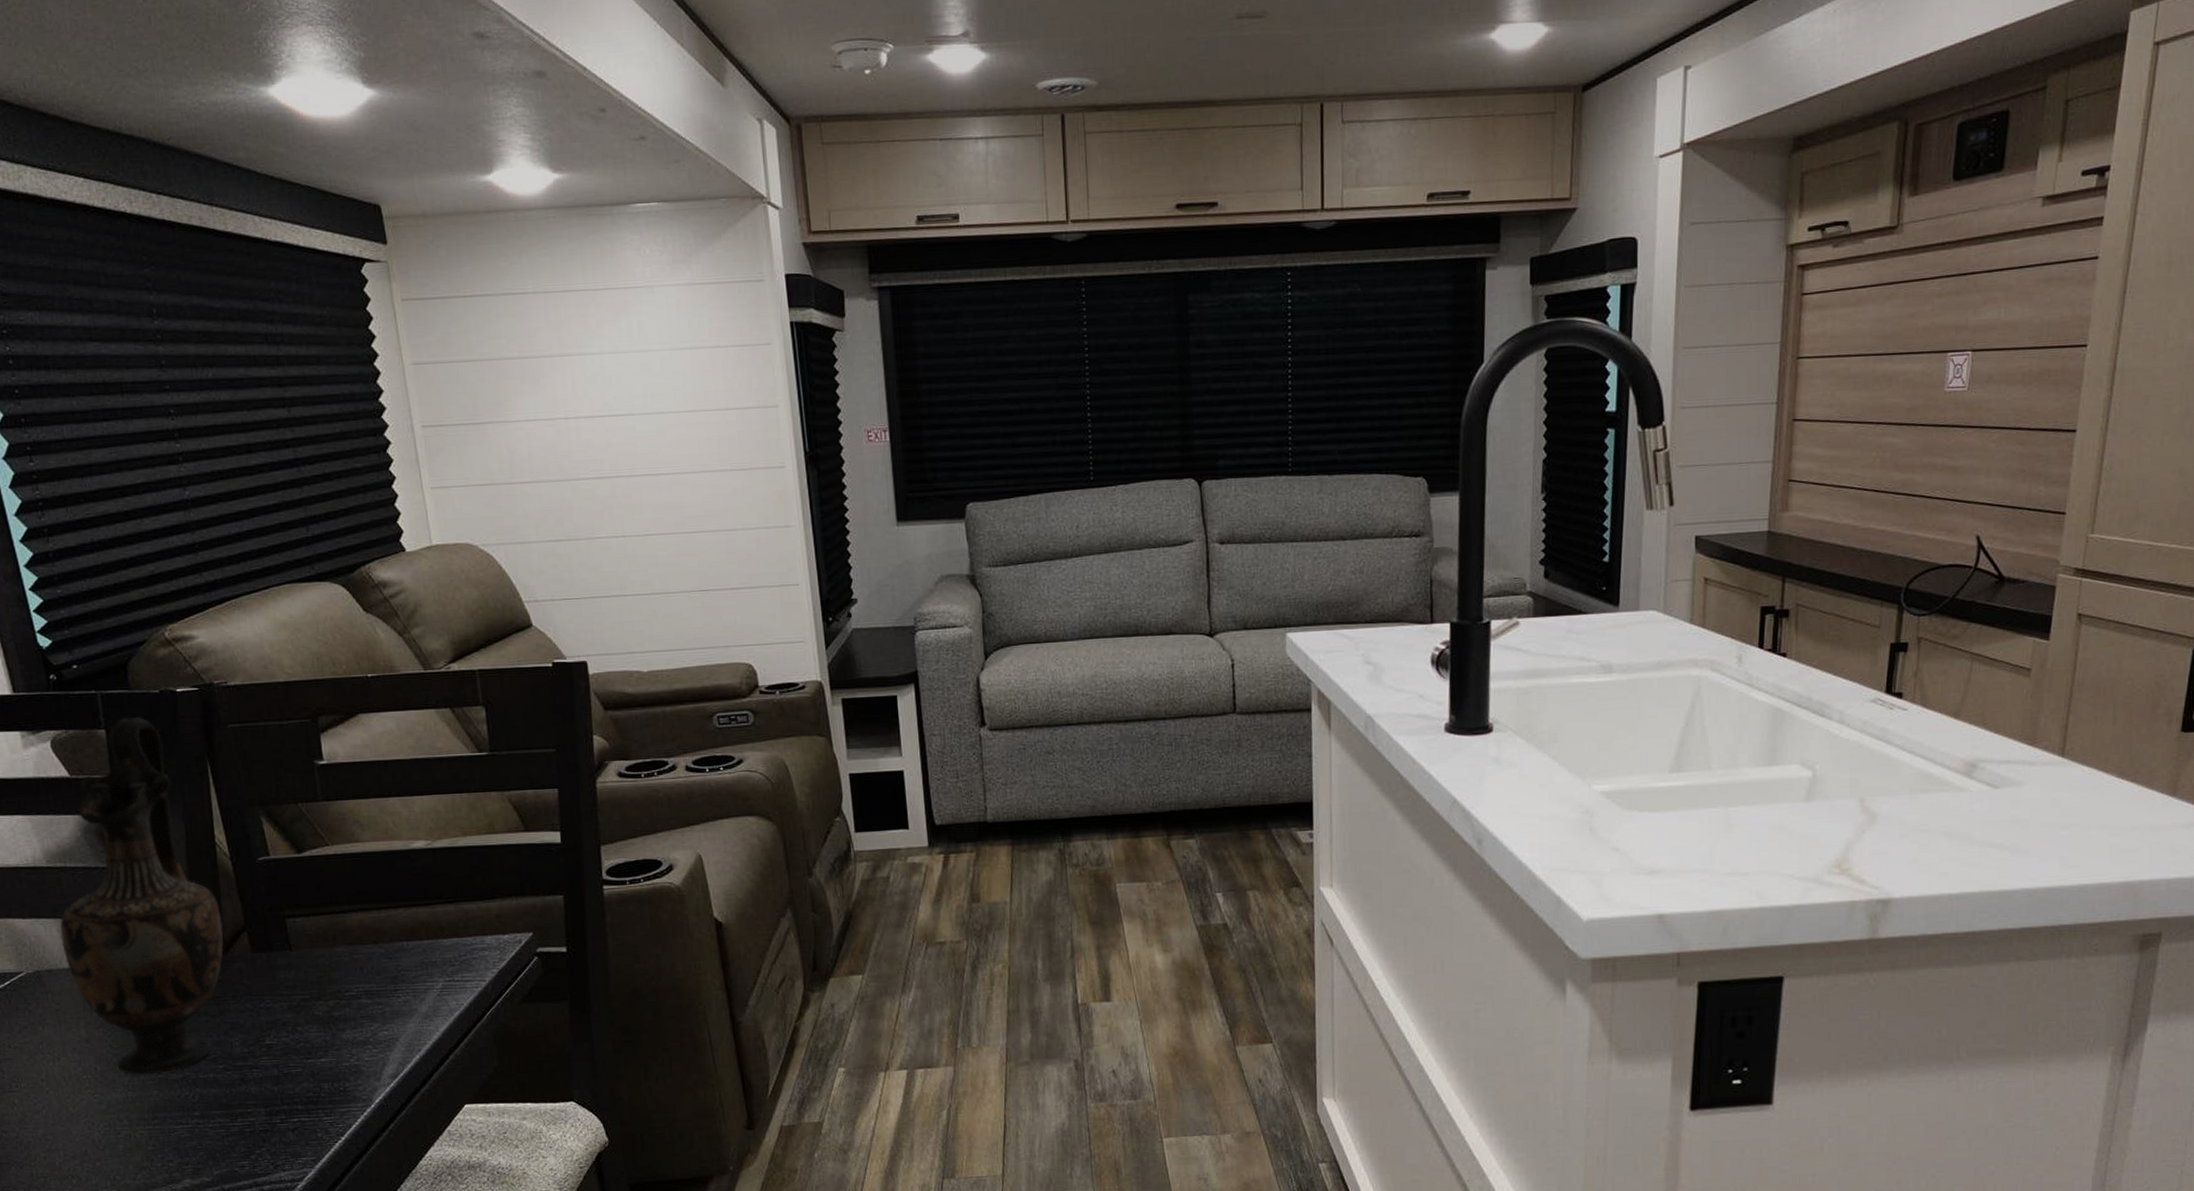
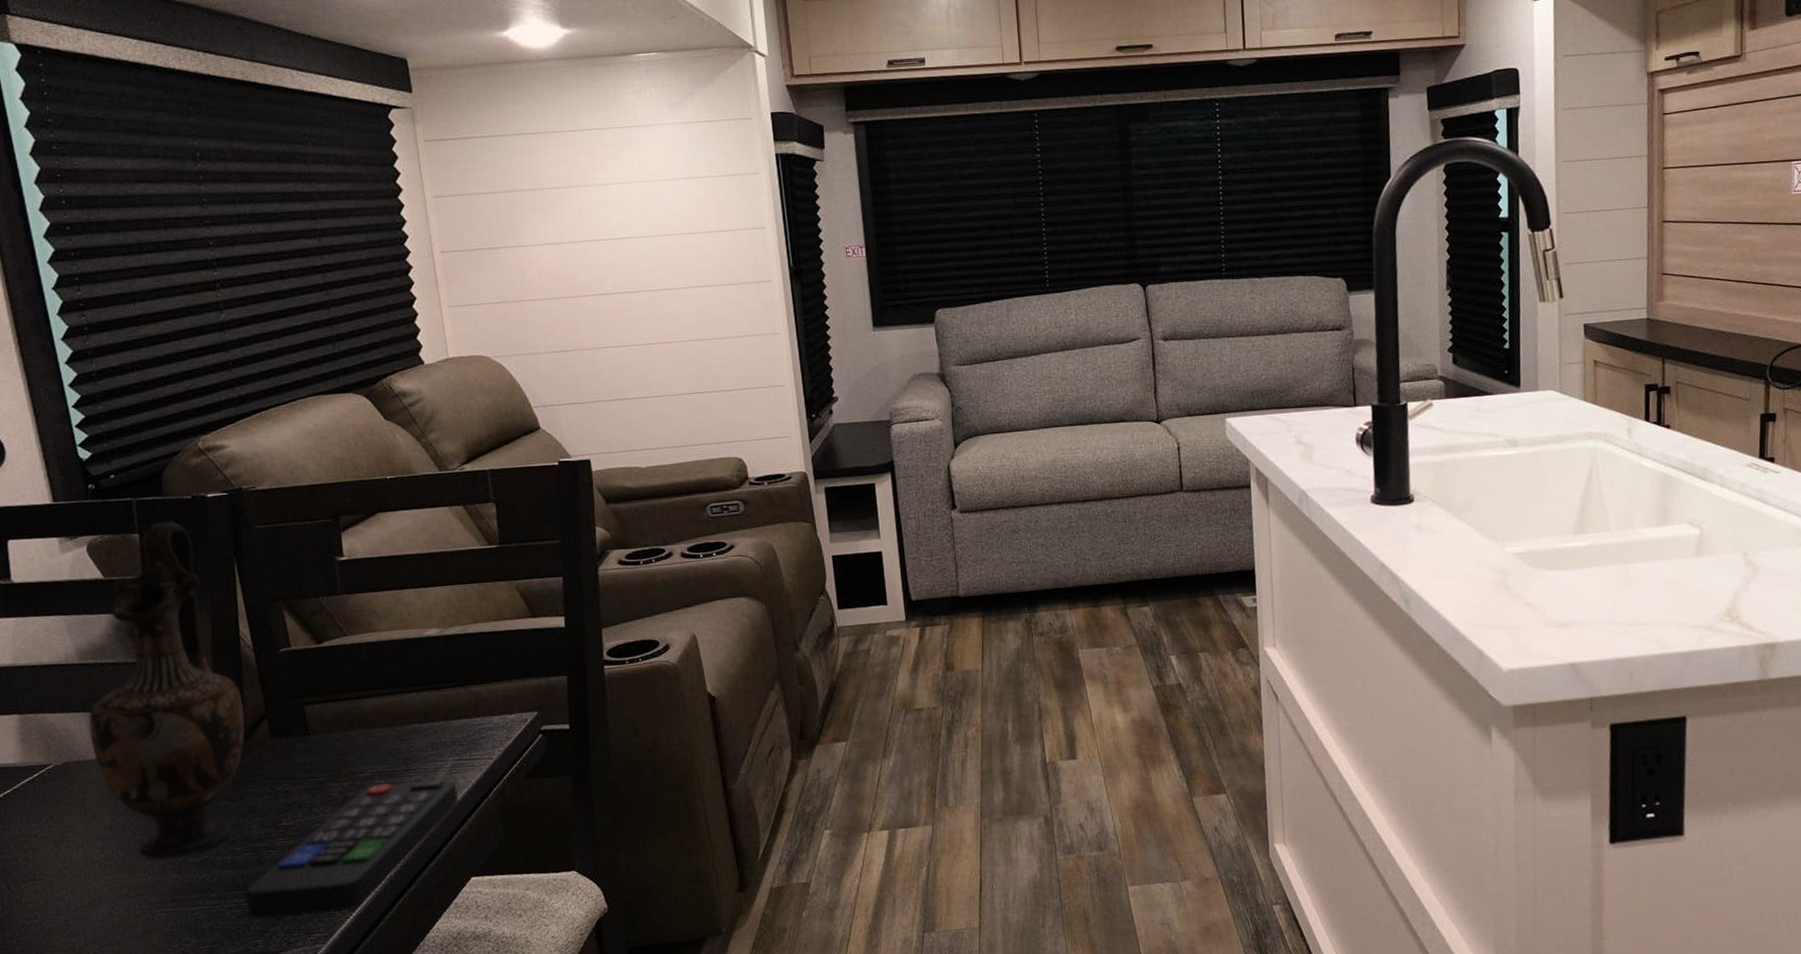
remote control: none [227,1001,451,1140] -> present [244,779,460,920]

